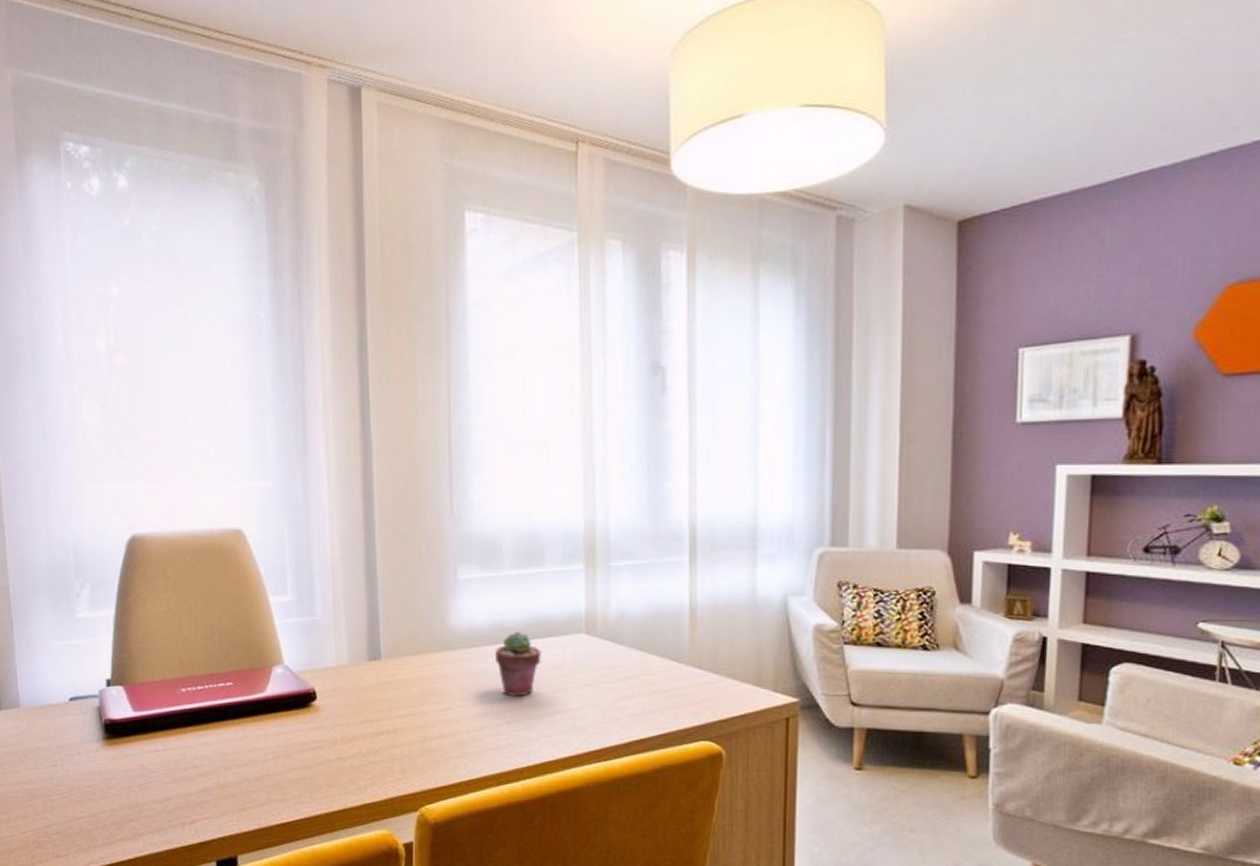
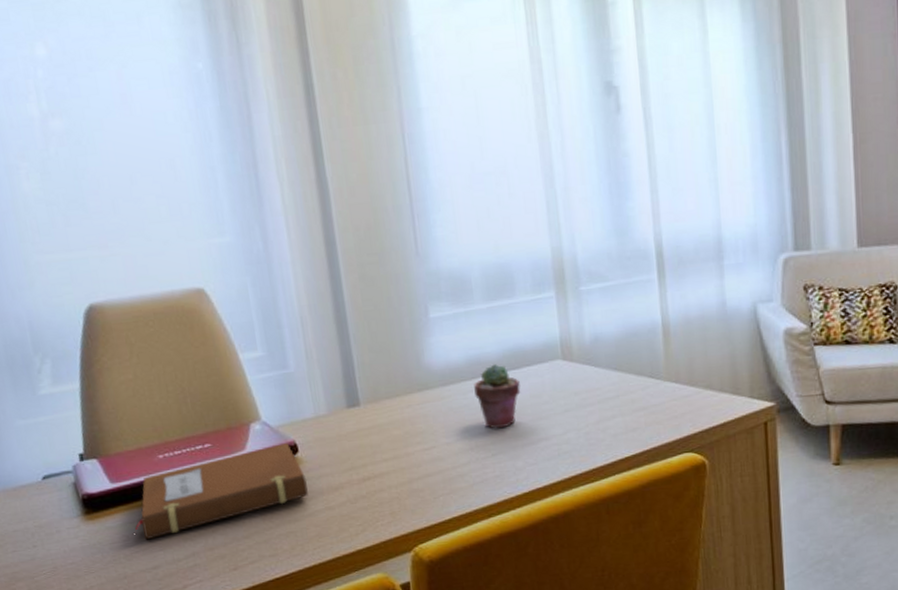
notebook: none [152,689,322,771] -> present [135,443,308,540]

